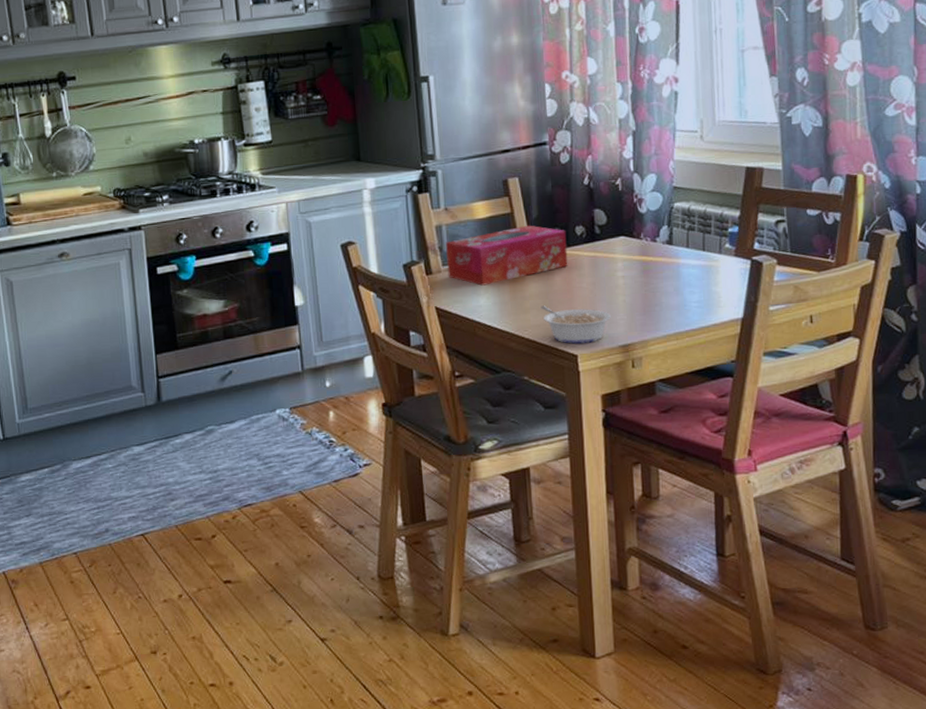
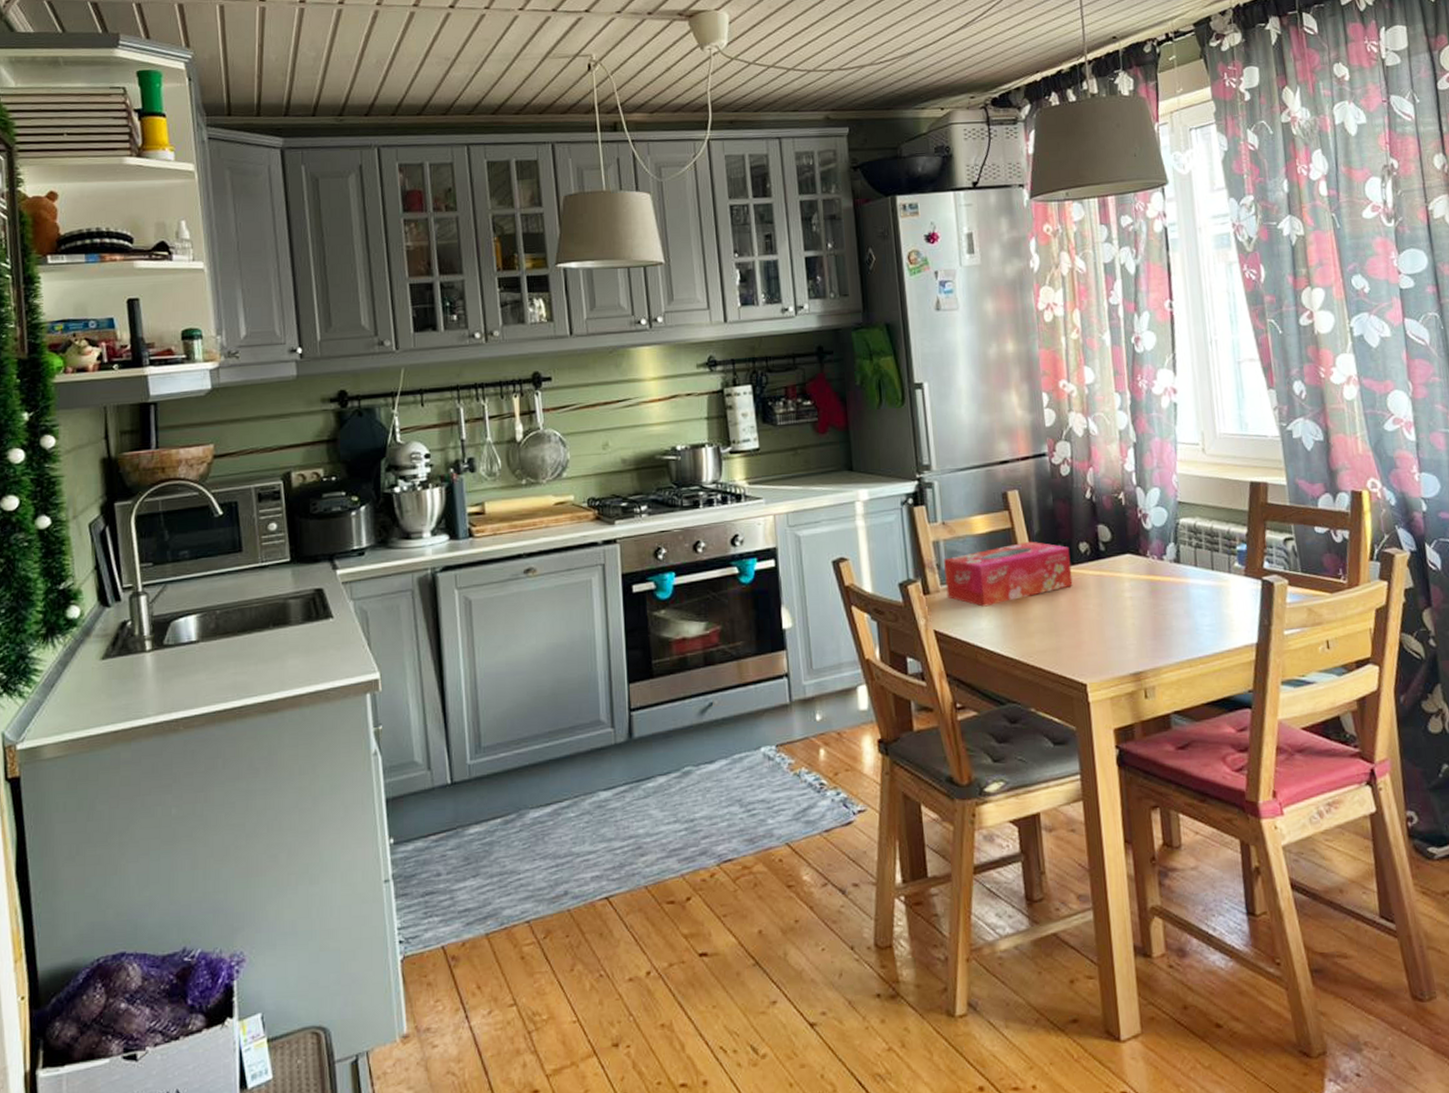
legume: present [541,305,611,344] -> none [1046,629,1120,672]

